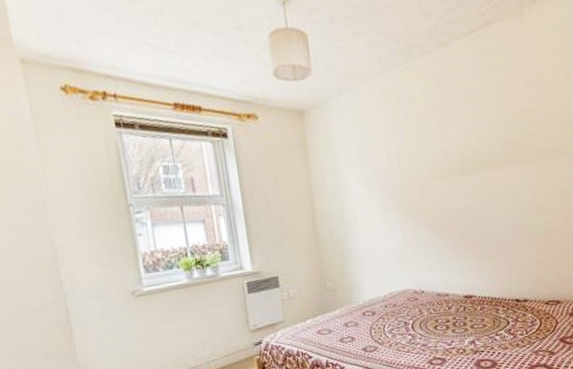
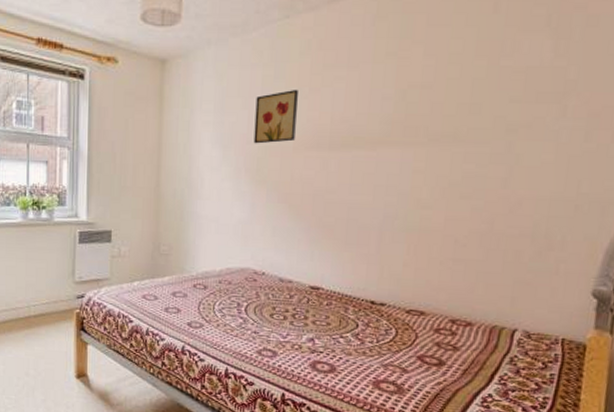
wall art: none [391,124,430,178] -> present [253,89,298,144]

